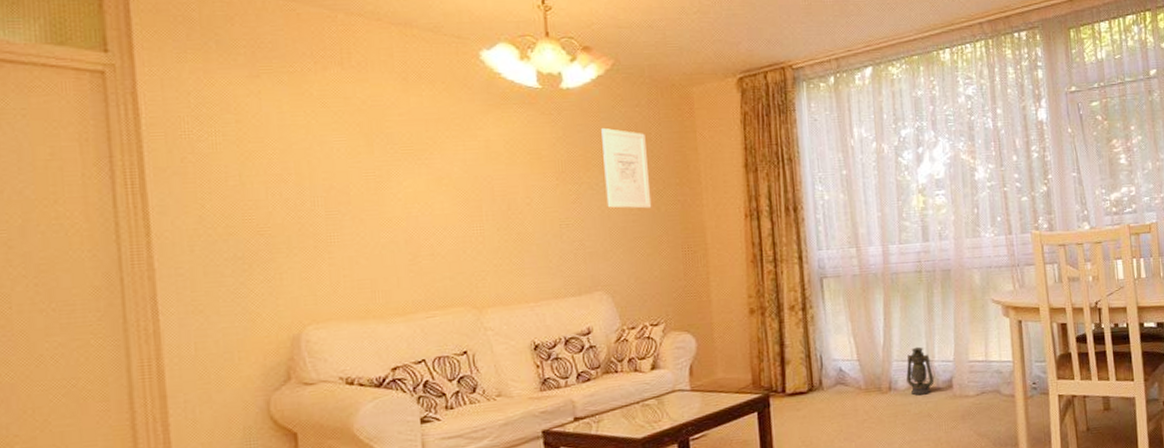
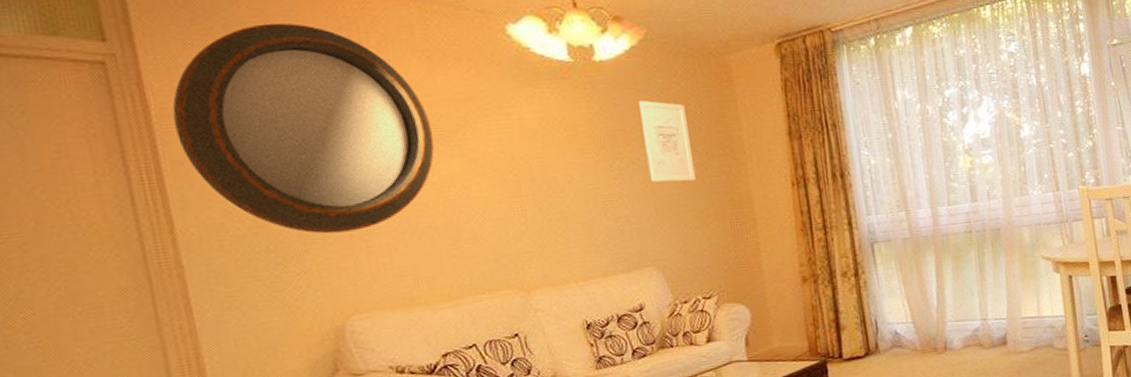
home mirror: none [161,41,403,244] -> present [172,22,435,234]
lantern: present [906,346,936,396] -> none [961,306,990,354]

